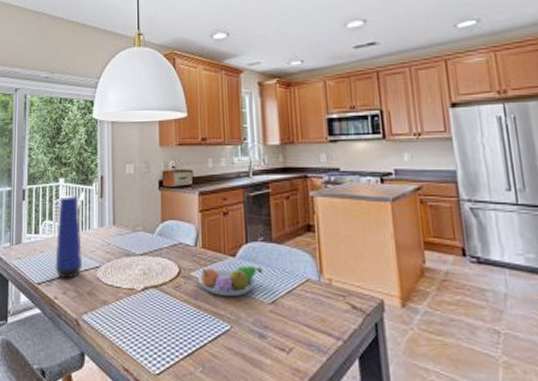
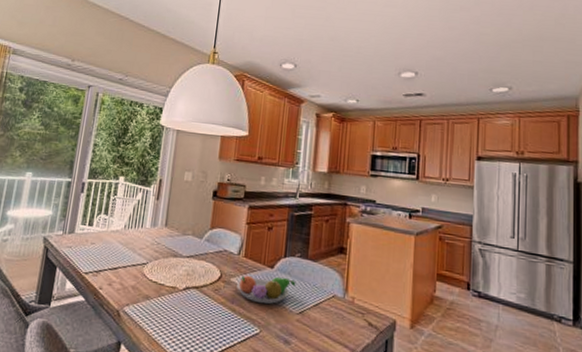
vase: present [55,195,82,279] -> none [103,193,135,272]

